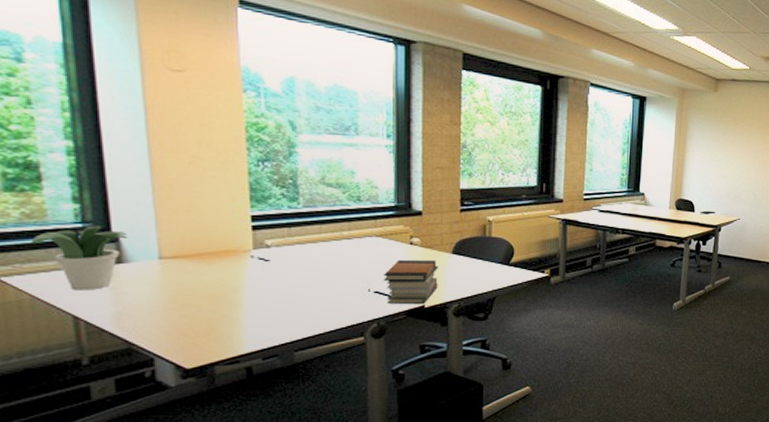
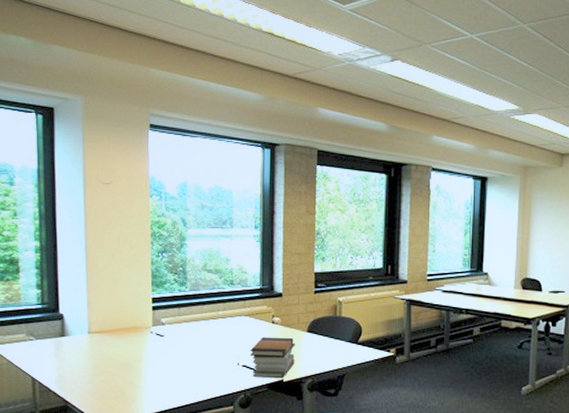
potted plant: present [31,225,128,291] -> none [10,306,70,358]

